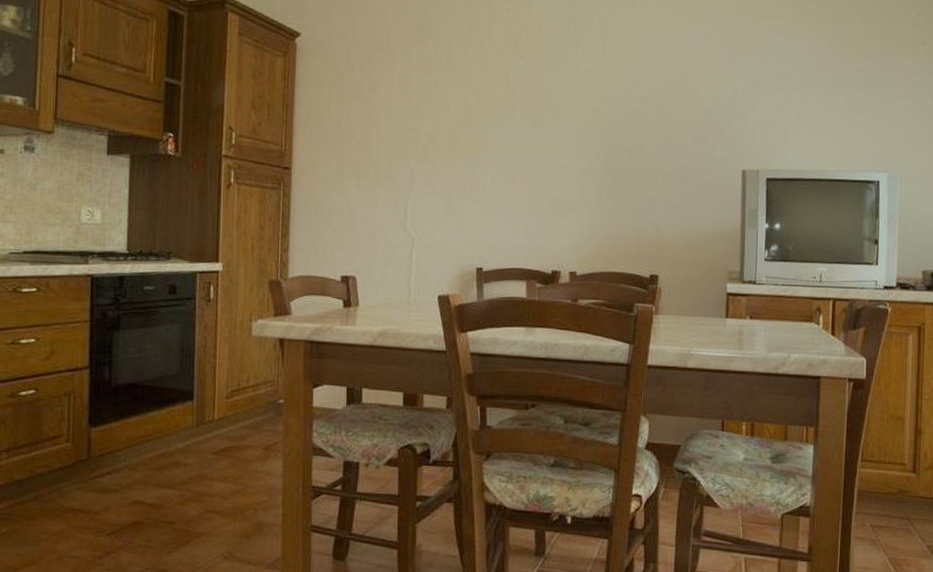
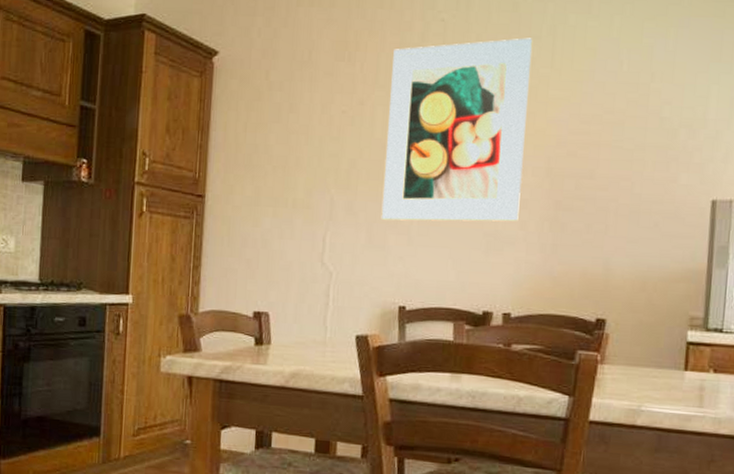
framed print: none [457,27,586,190] -> present [381,38,532,222]

